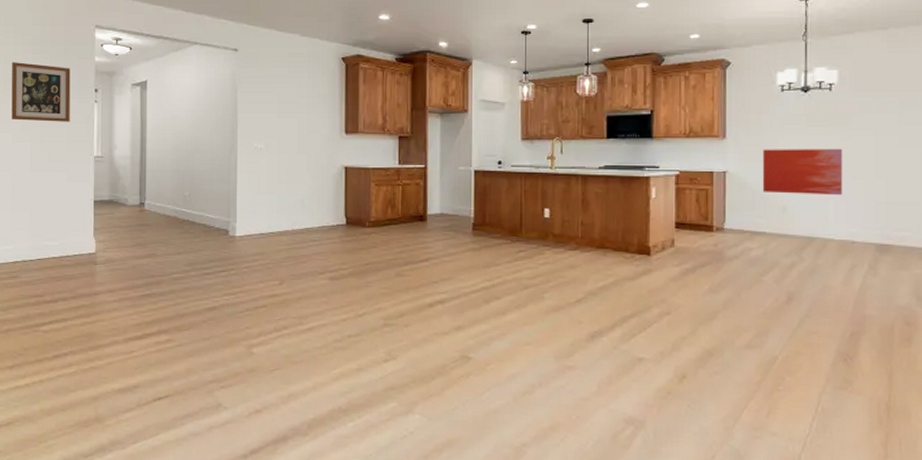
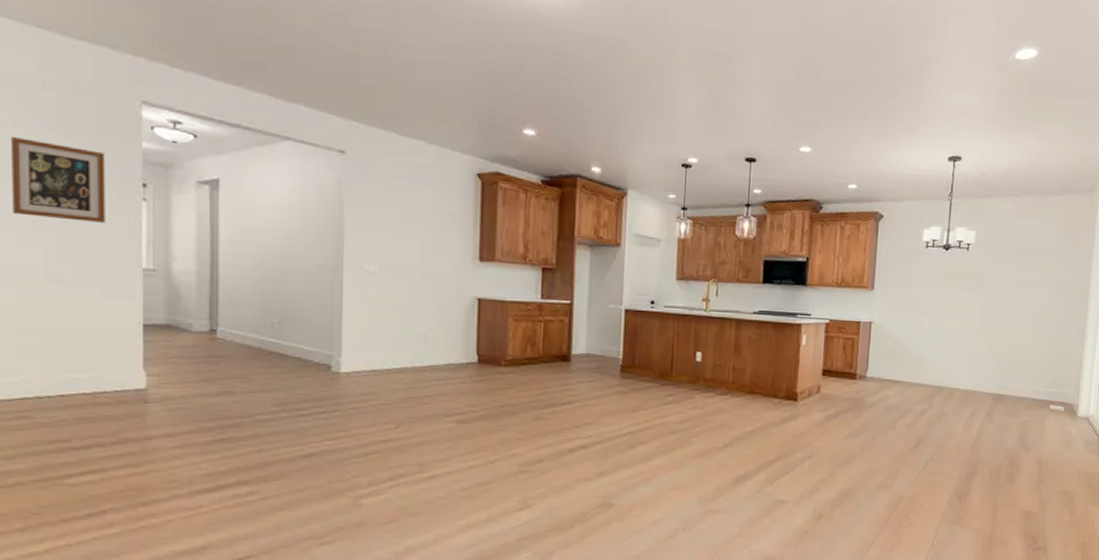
wall art: present [762,148,843,196] -> none [902,302,974,349]

